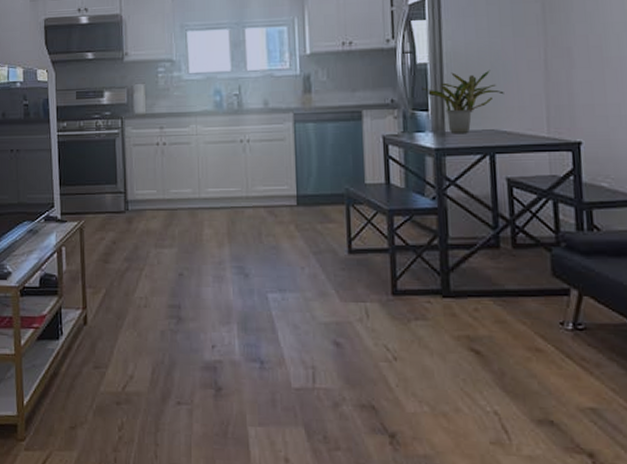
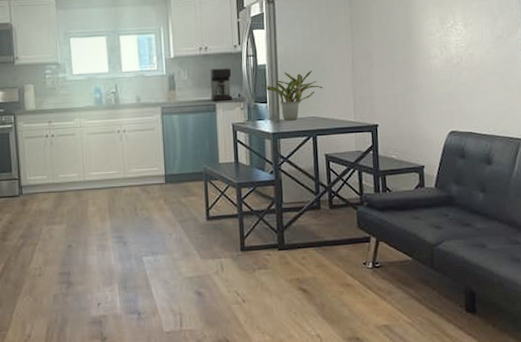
coffee maker: none [355,67,384,108] -> present [210,68,233,101]

